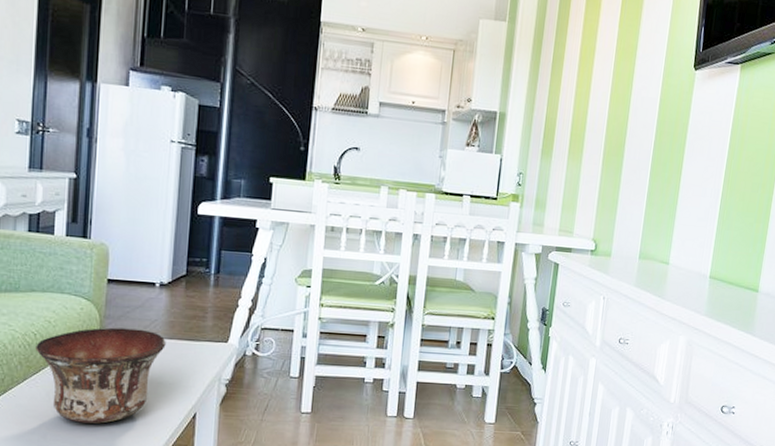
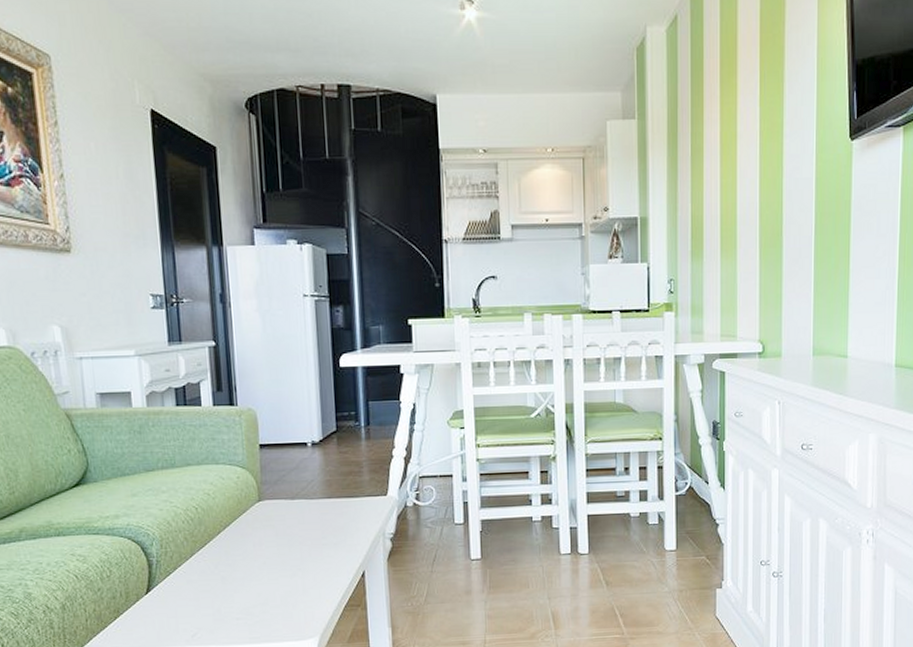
bowl: present [35,327,166,424] -> none [198,491,325,593]

